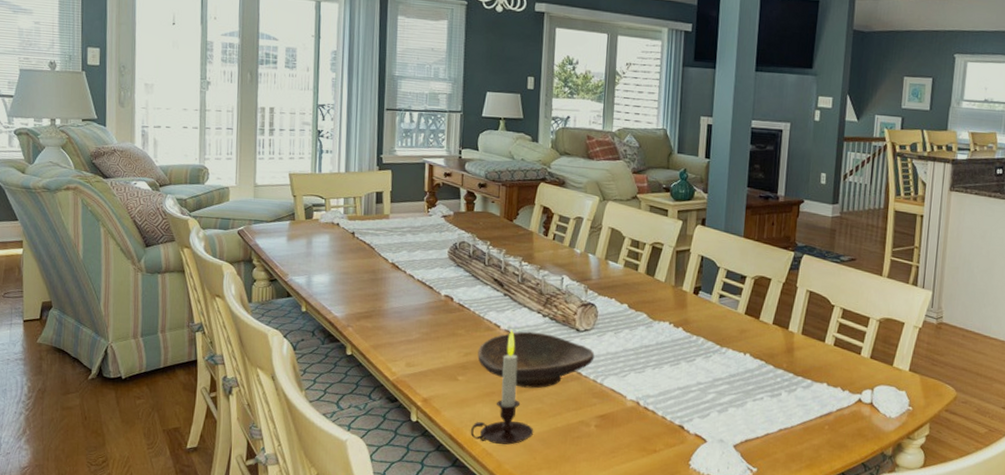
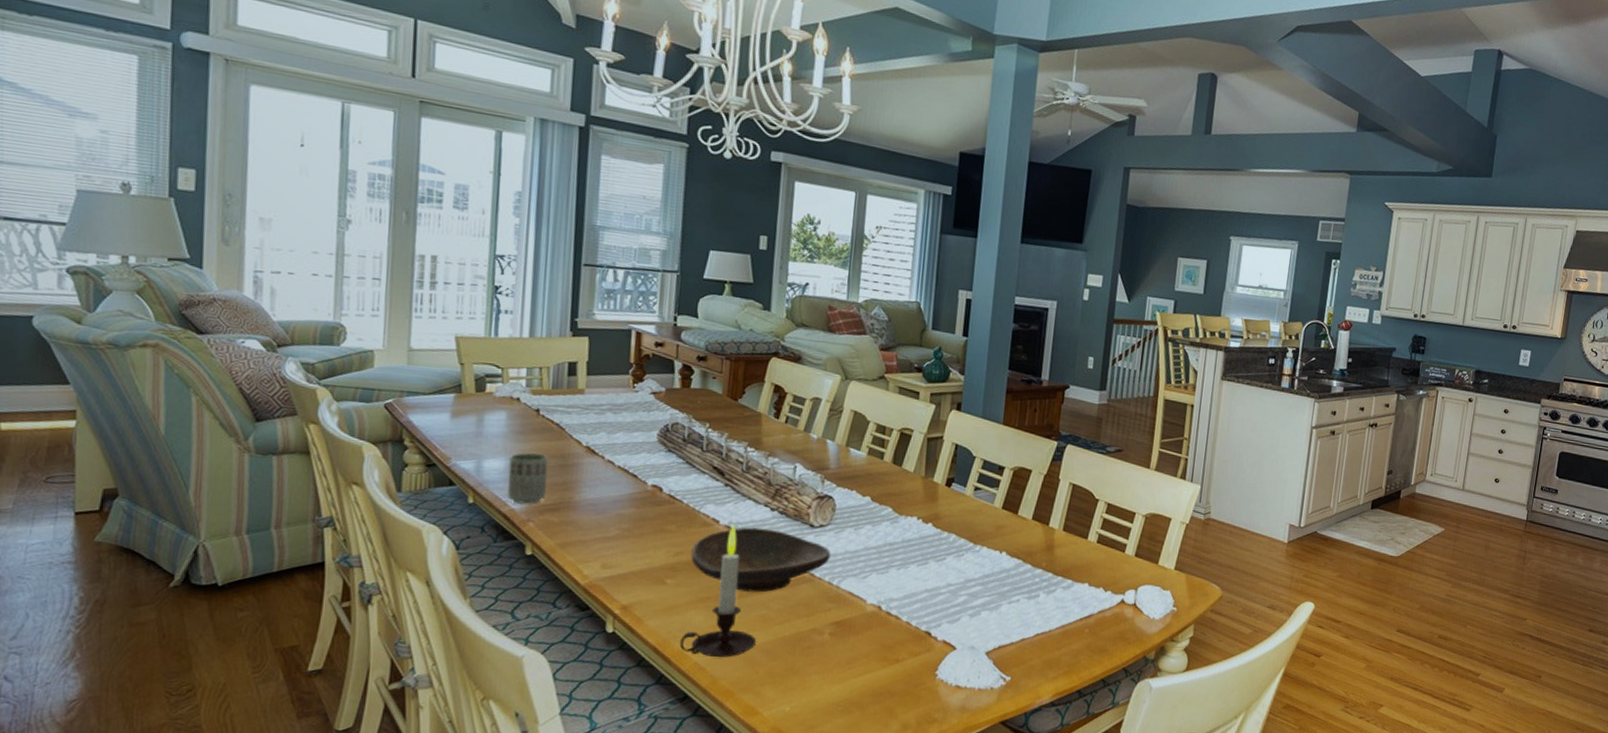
cup: none [331,269,362,312] -> present [508,452,548,504]

